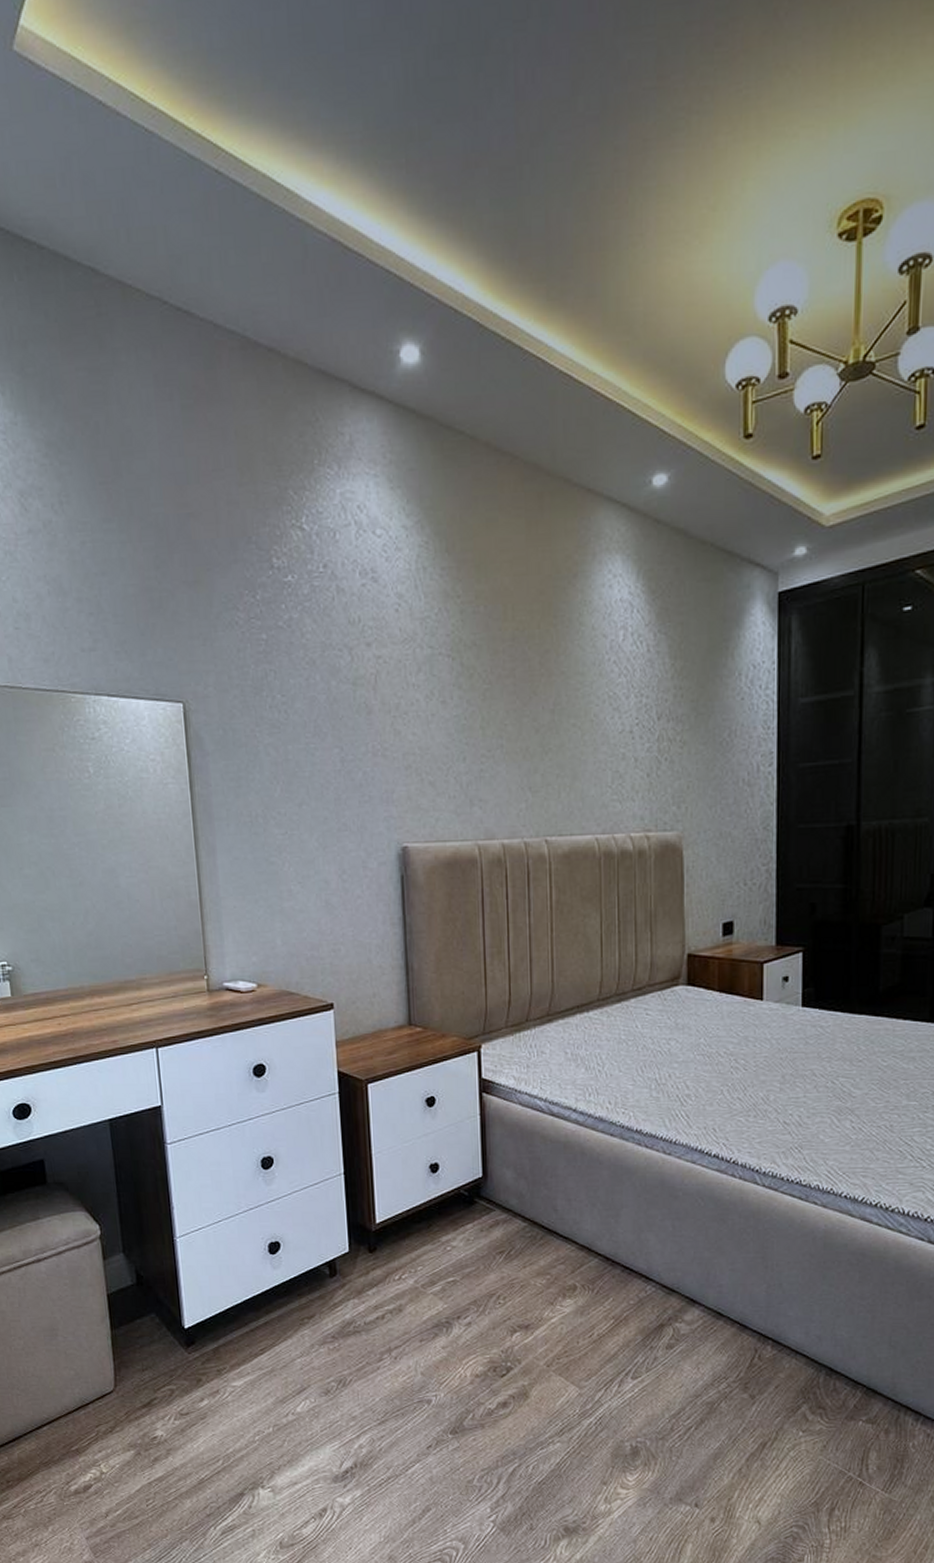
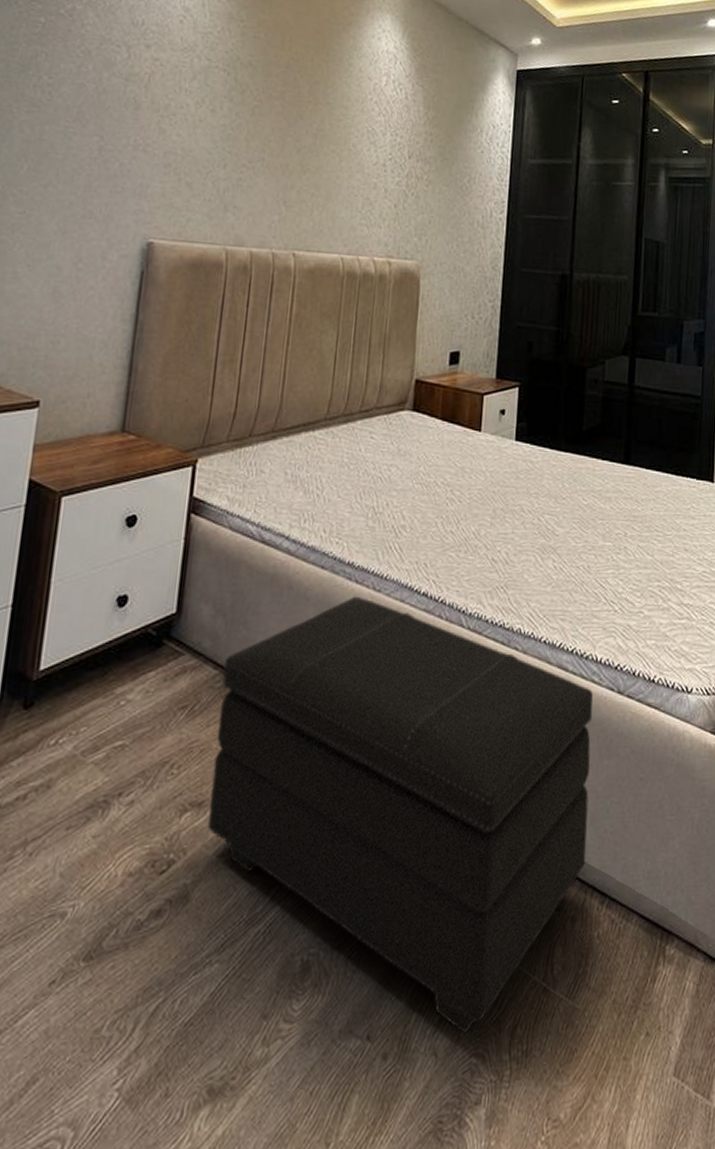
footstool: none [532,1159,901,1510] -> present [208,596,593,1034]

